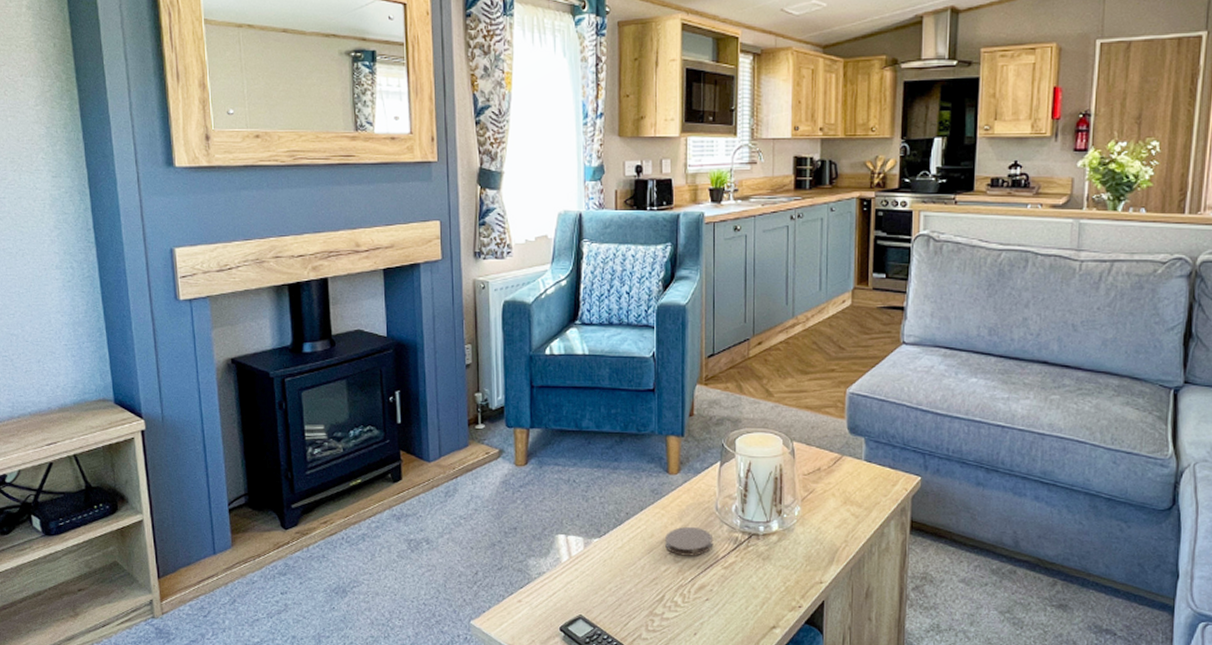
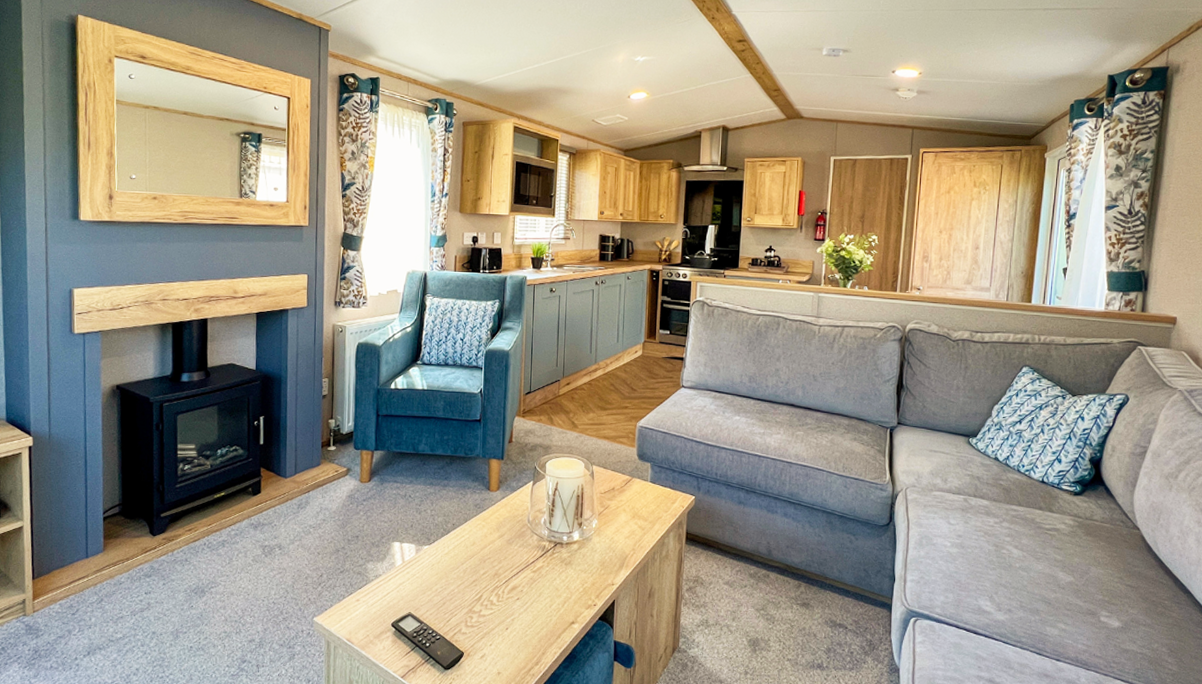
coaster: present [665,526,712,556] -> none [485,536,524,562]

